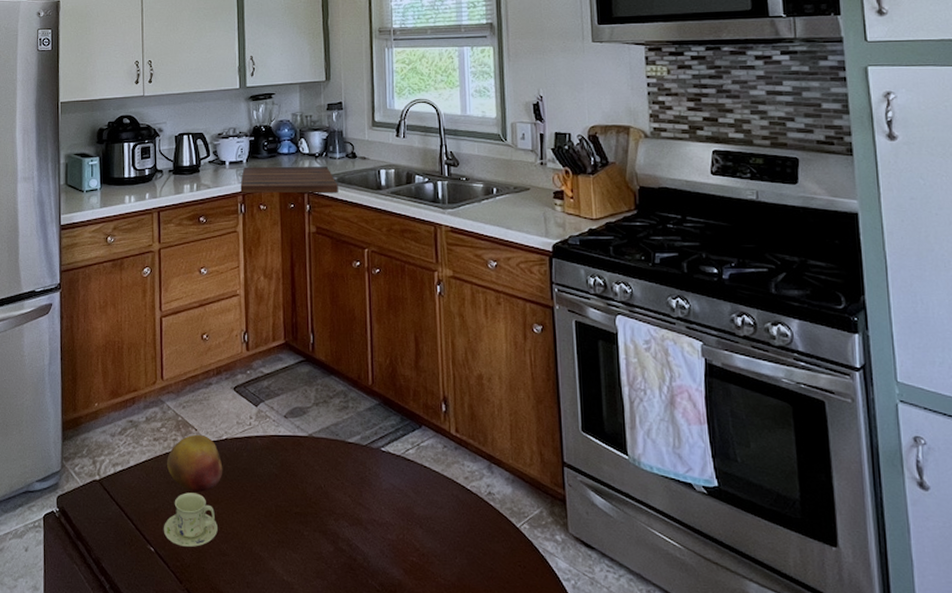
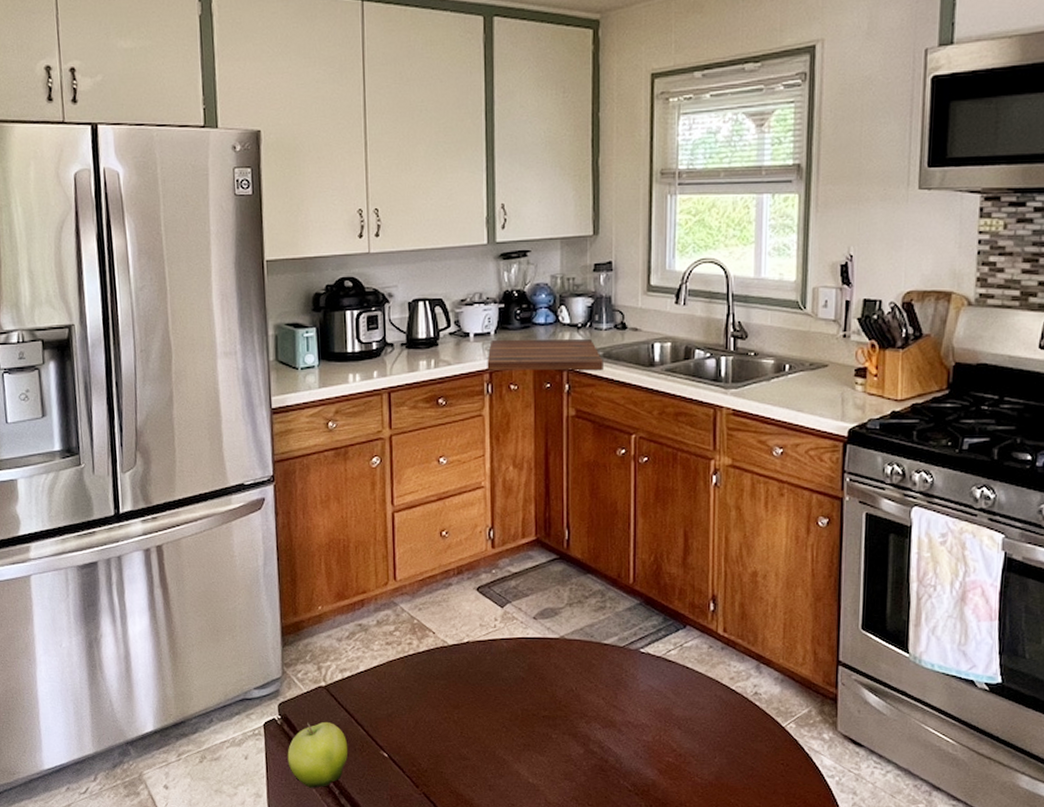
fruit: none [63,514,119,582] -> present [287,721,348,788]
cup and saucer: present [163,492,218,547] -> none [397,697,458,752]
fruit: present [167,434,223,492] -> none [401,637,464,697]

